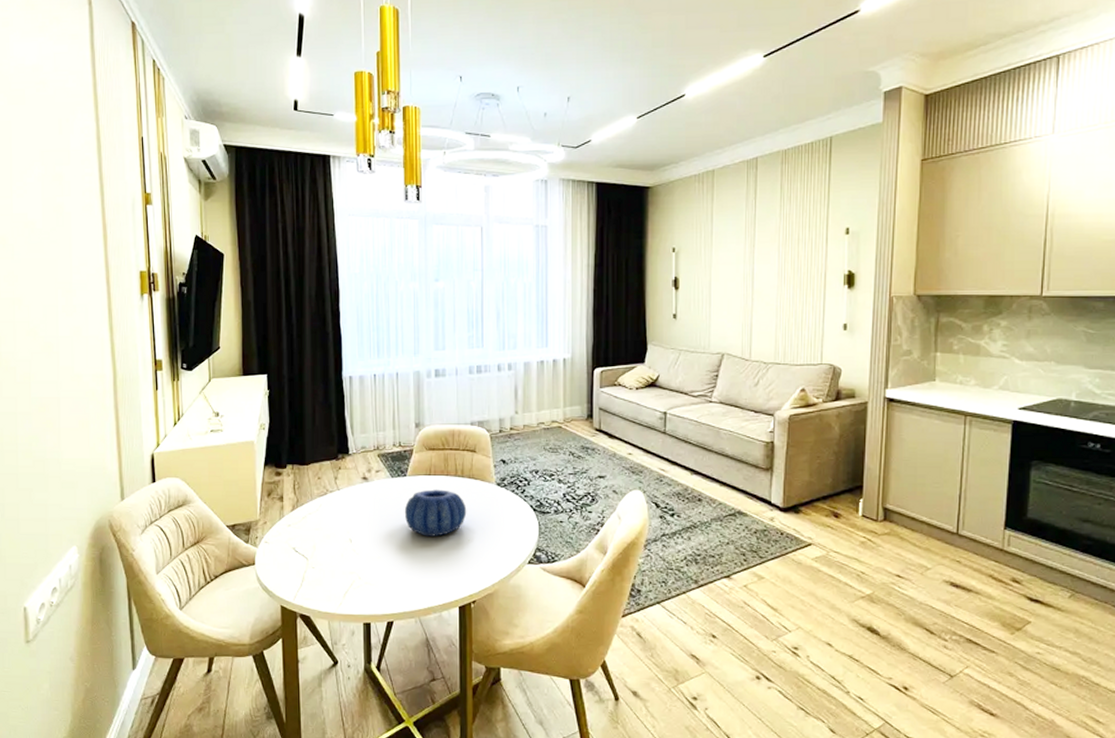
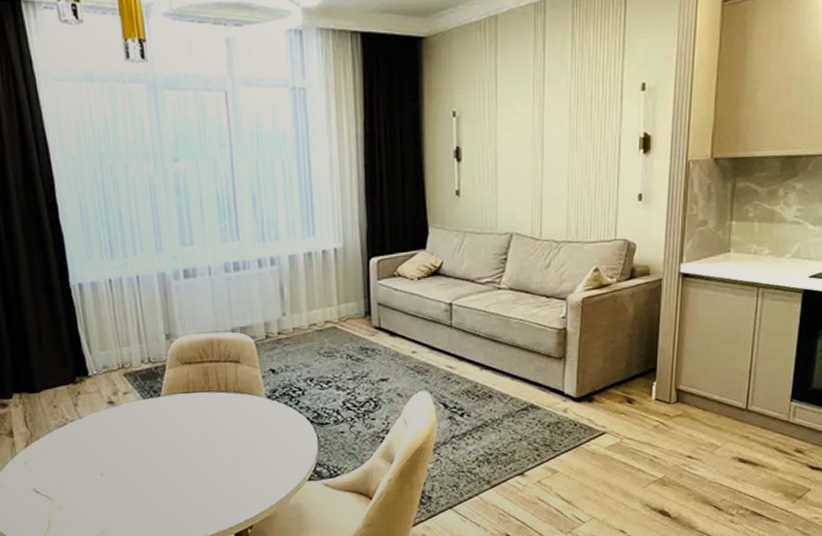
decorative bowl: present [405,489,467,537] -> none [162,408,235,462]

